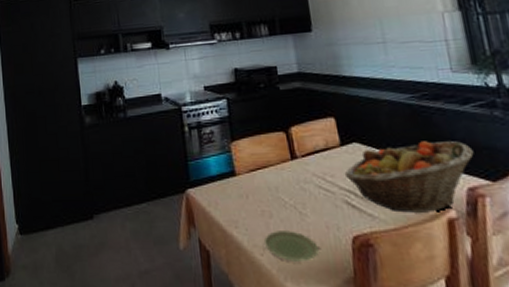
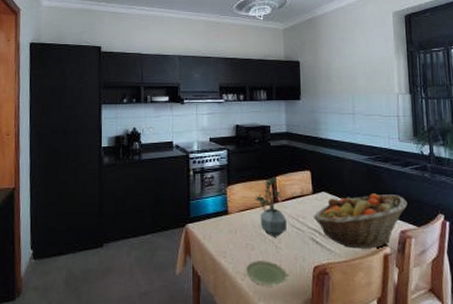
potted plant: none [266,127,312,202] -> present [255,176,287,237]

